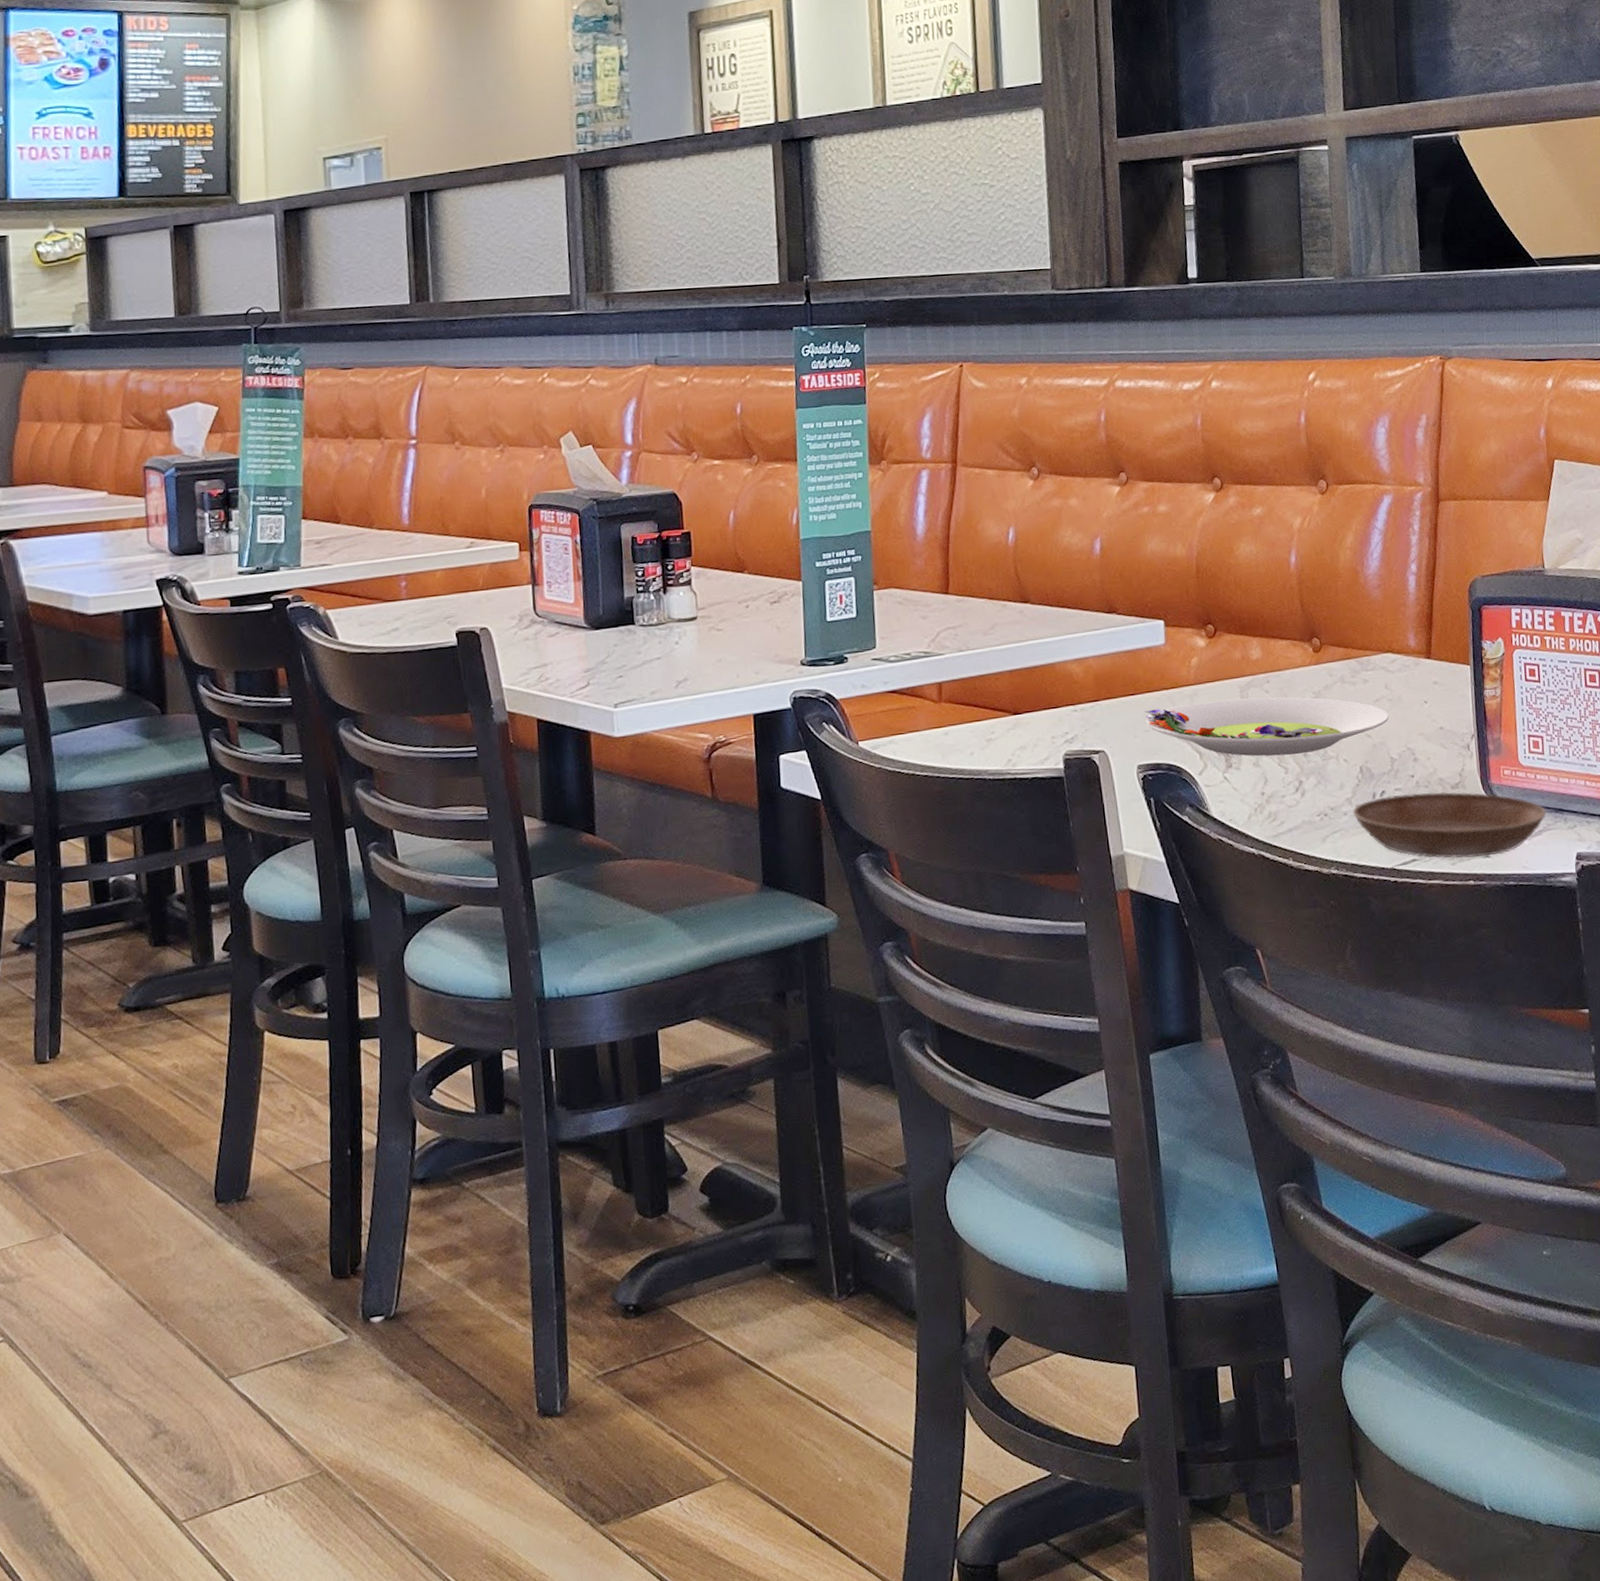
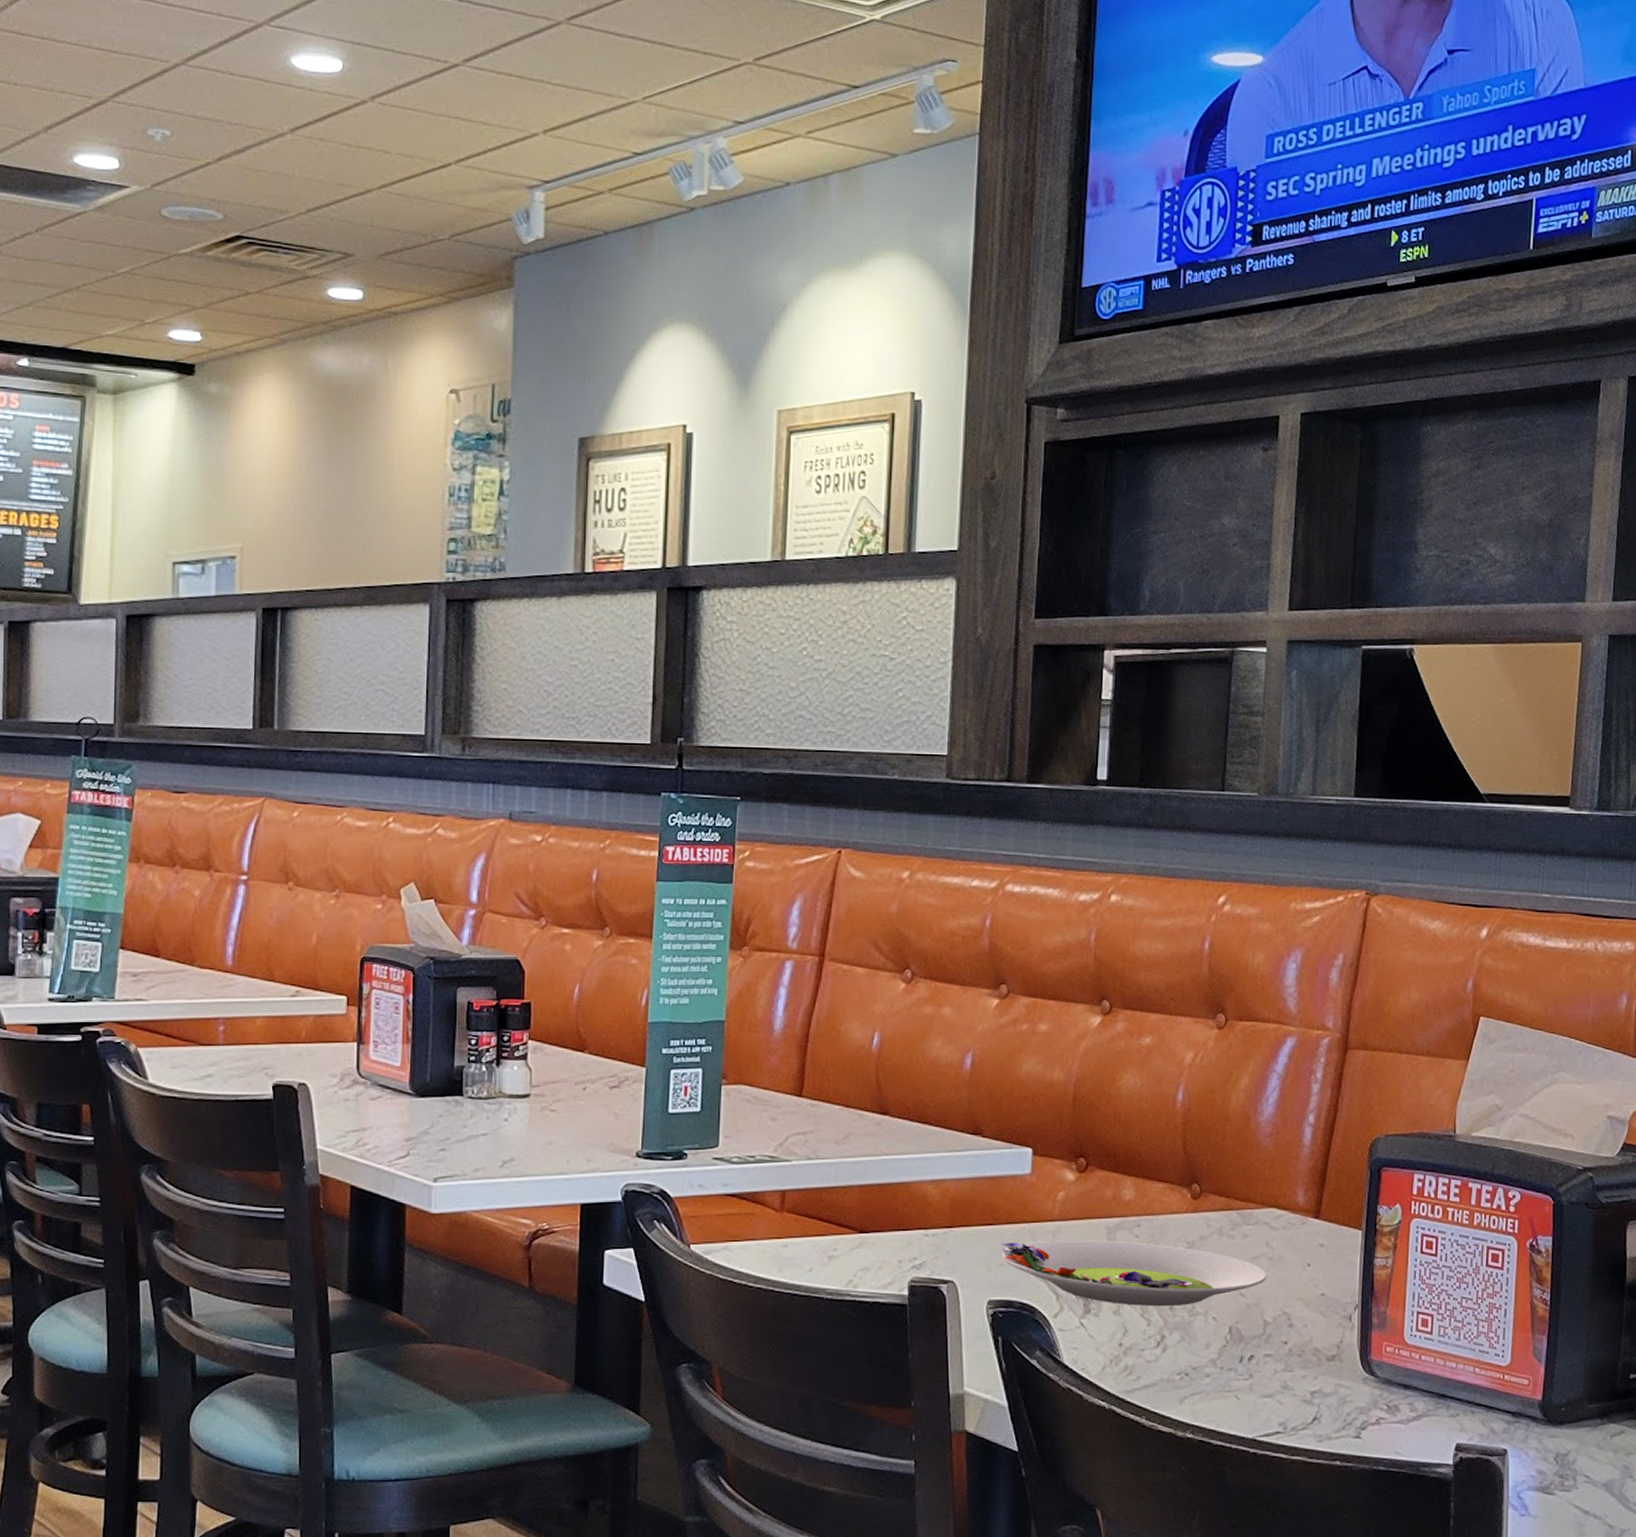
saucer: present [1352,791,1547,859] -> none [1216,1360,1428,1437]

